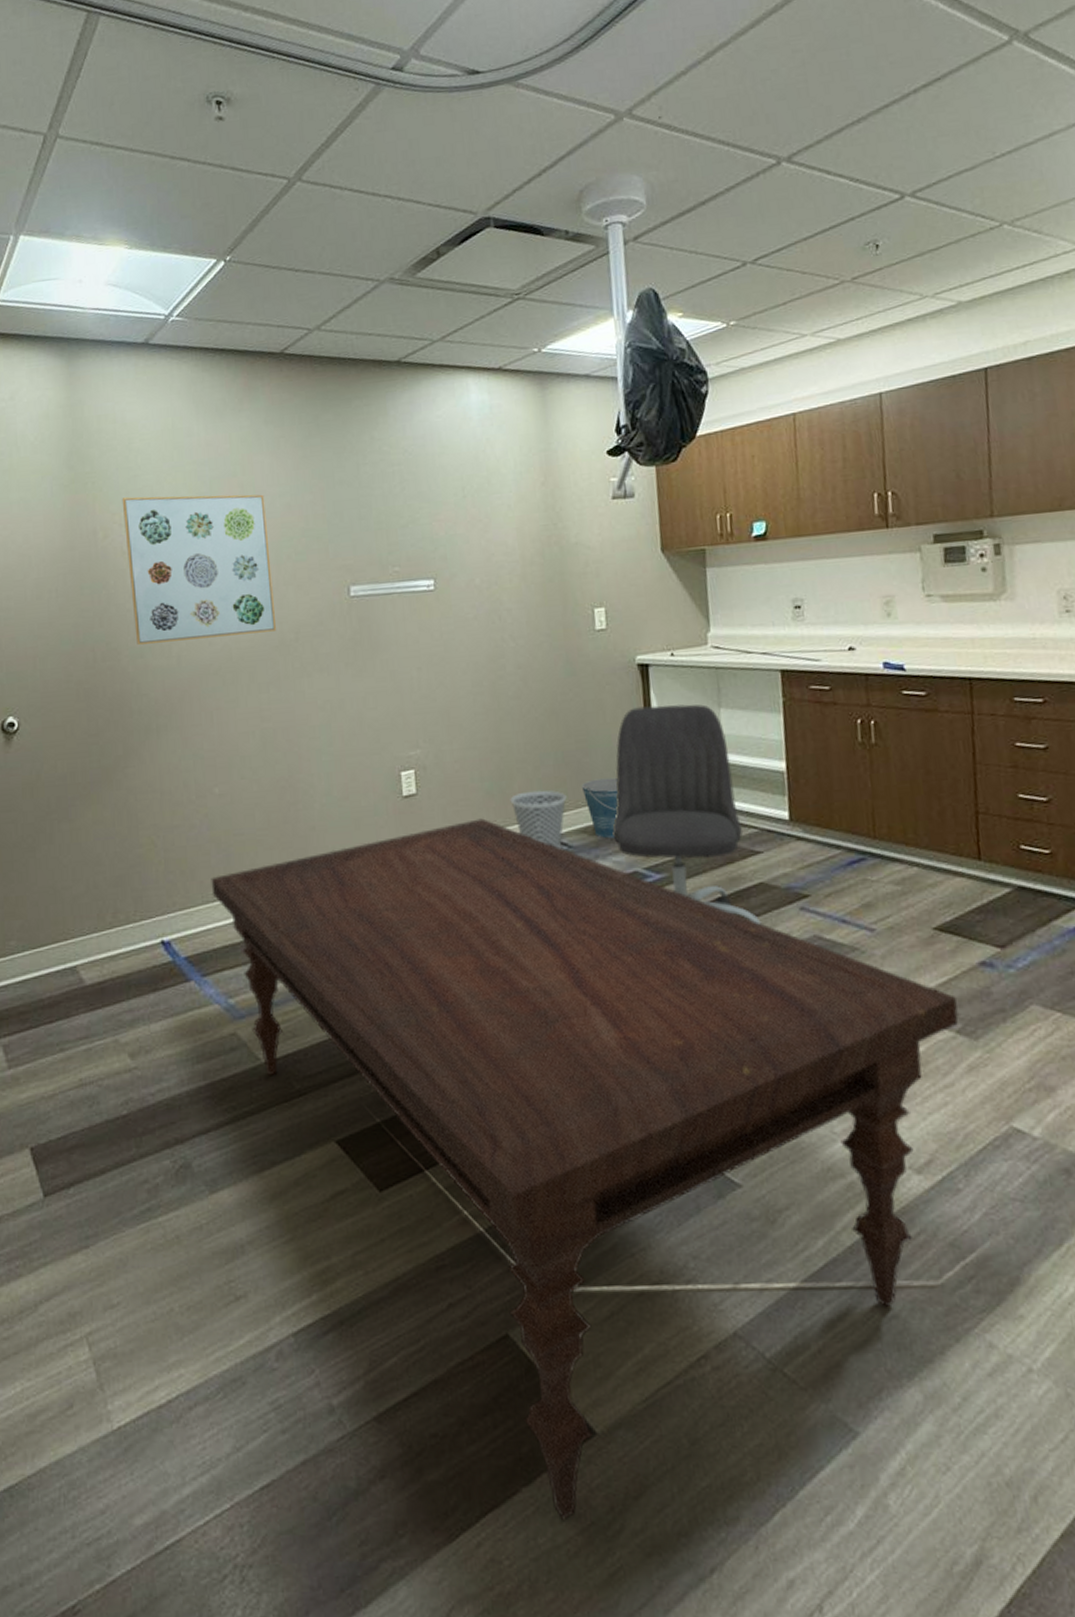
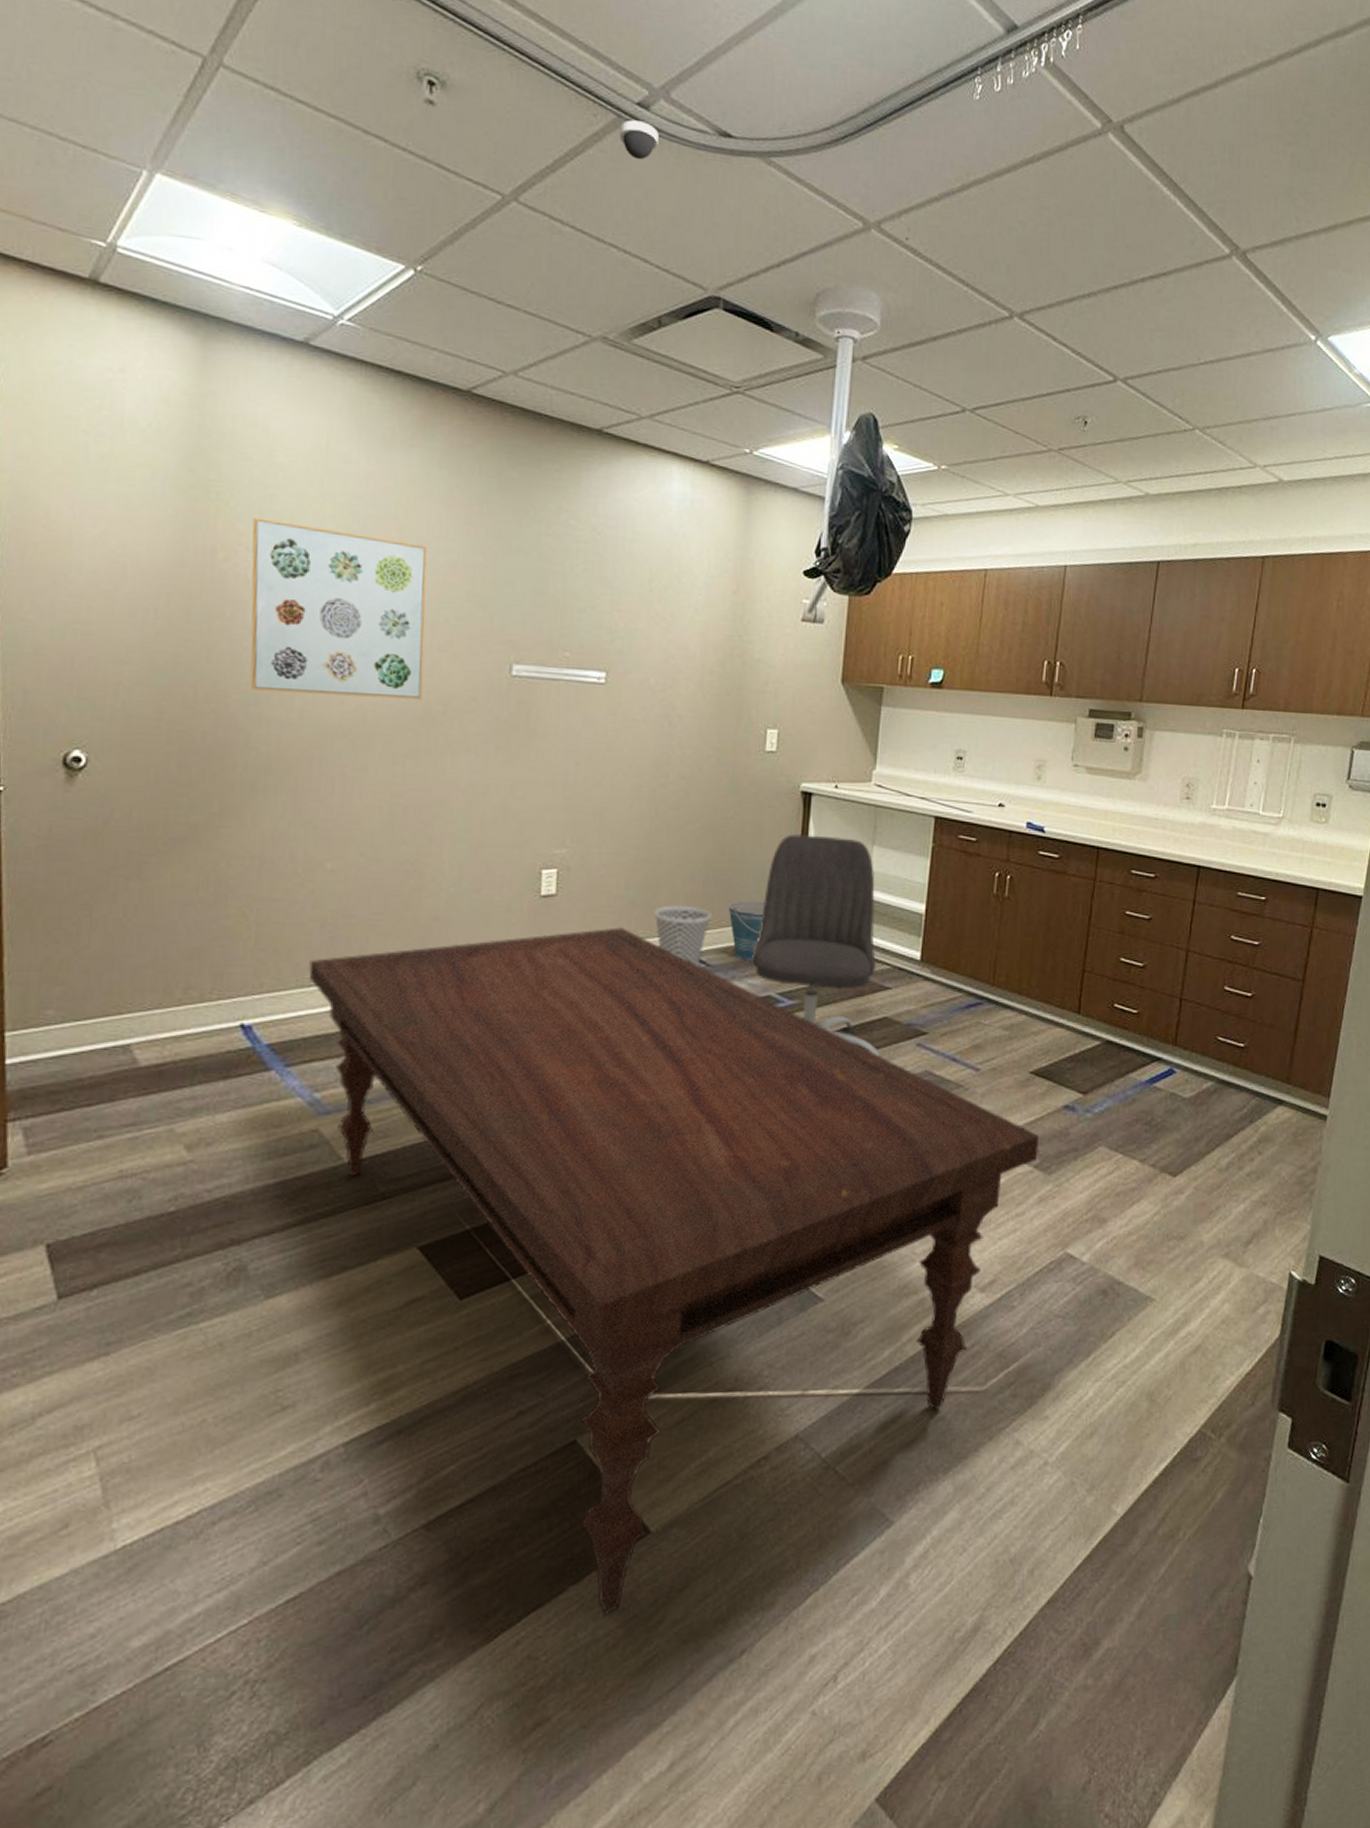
dome security camera: none [379,82,415,117] -> present [619,120,659,160]

